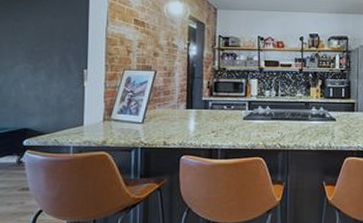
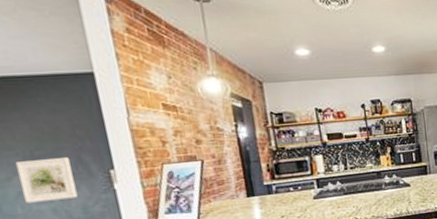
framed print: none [18,54,57,89] -> present [16,157,78,203]

